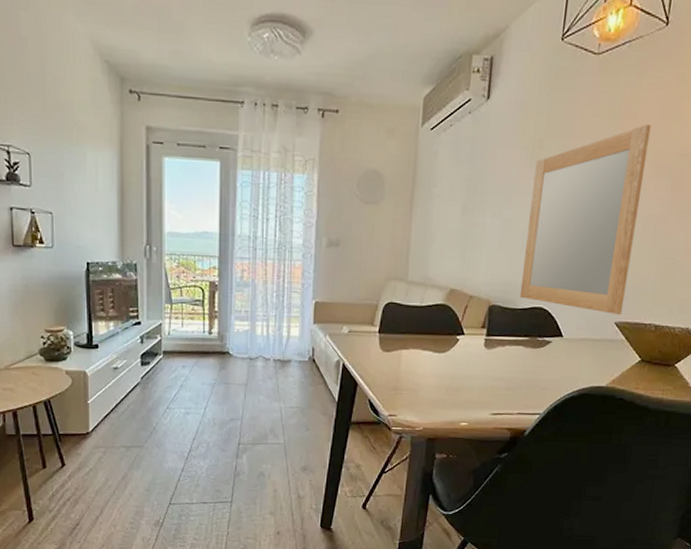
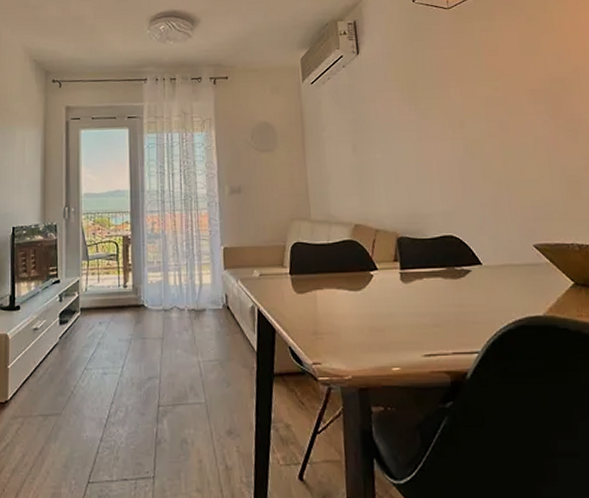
home mirror: present [519,125,652,314] -> none [413,59,539,237]

